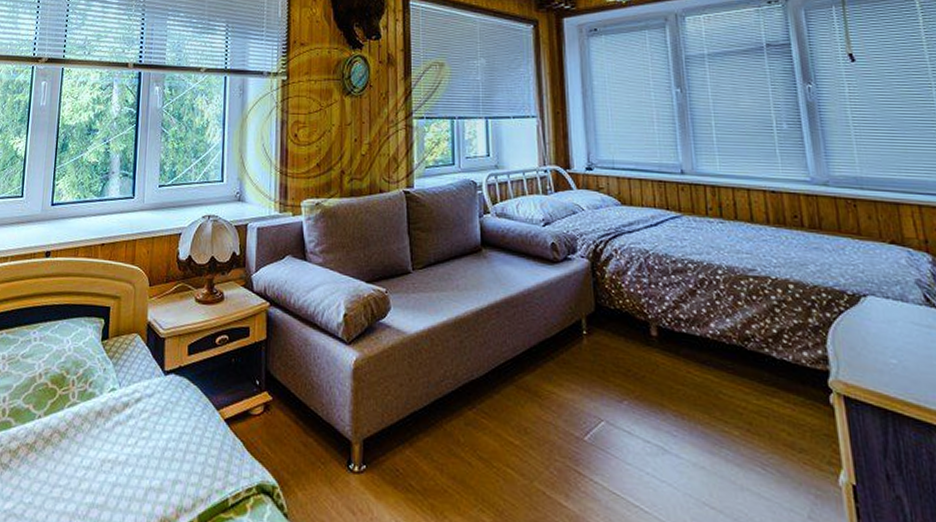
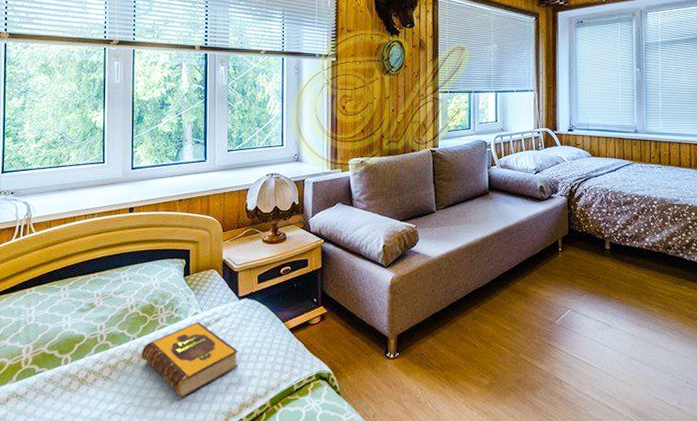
hardback book: none [46,400,161,502] -> present [141,321,238,398]

